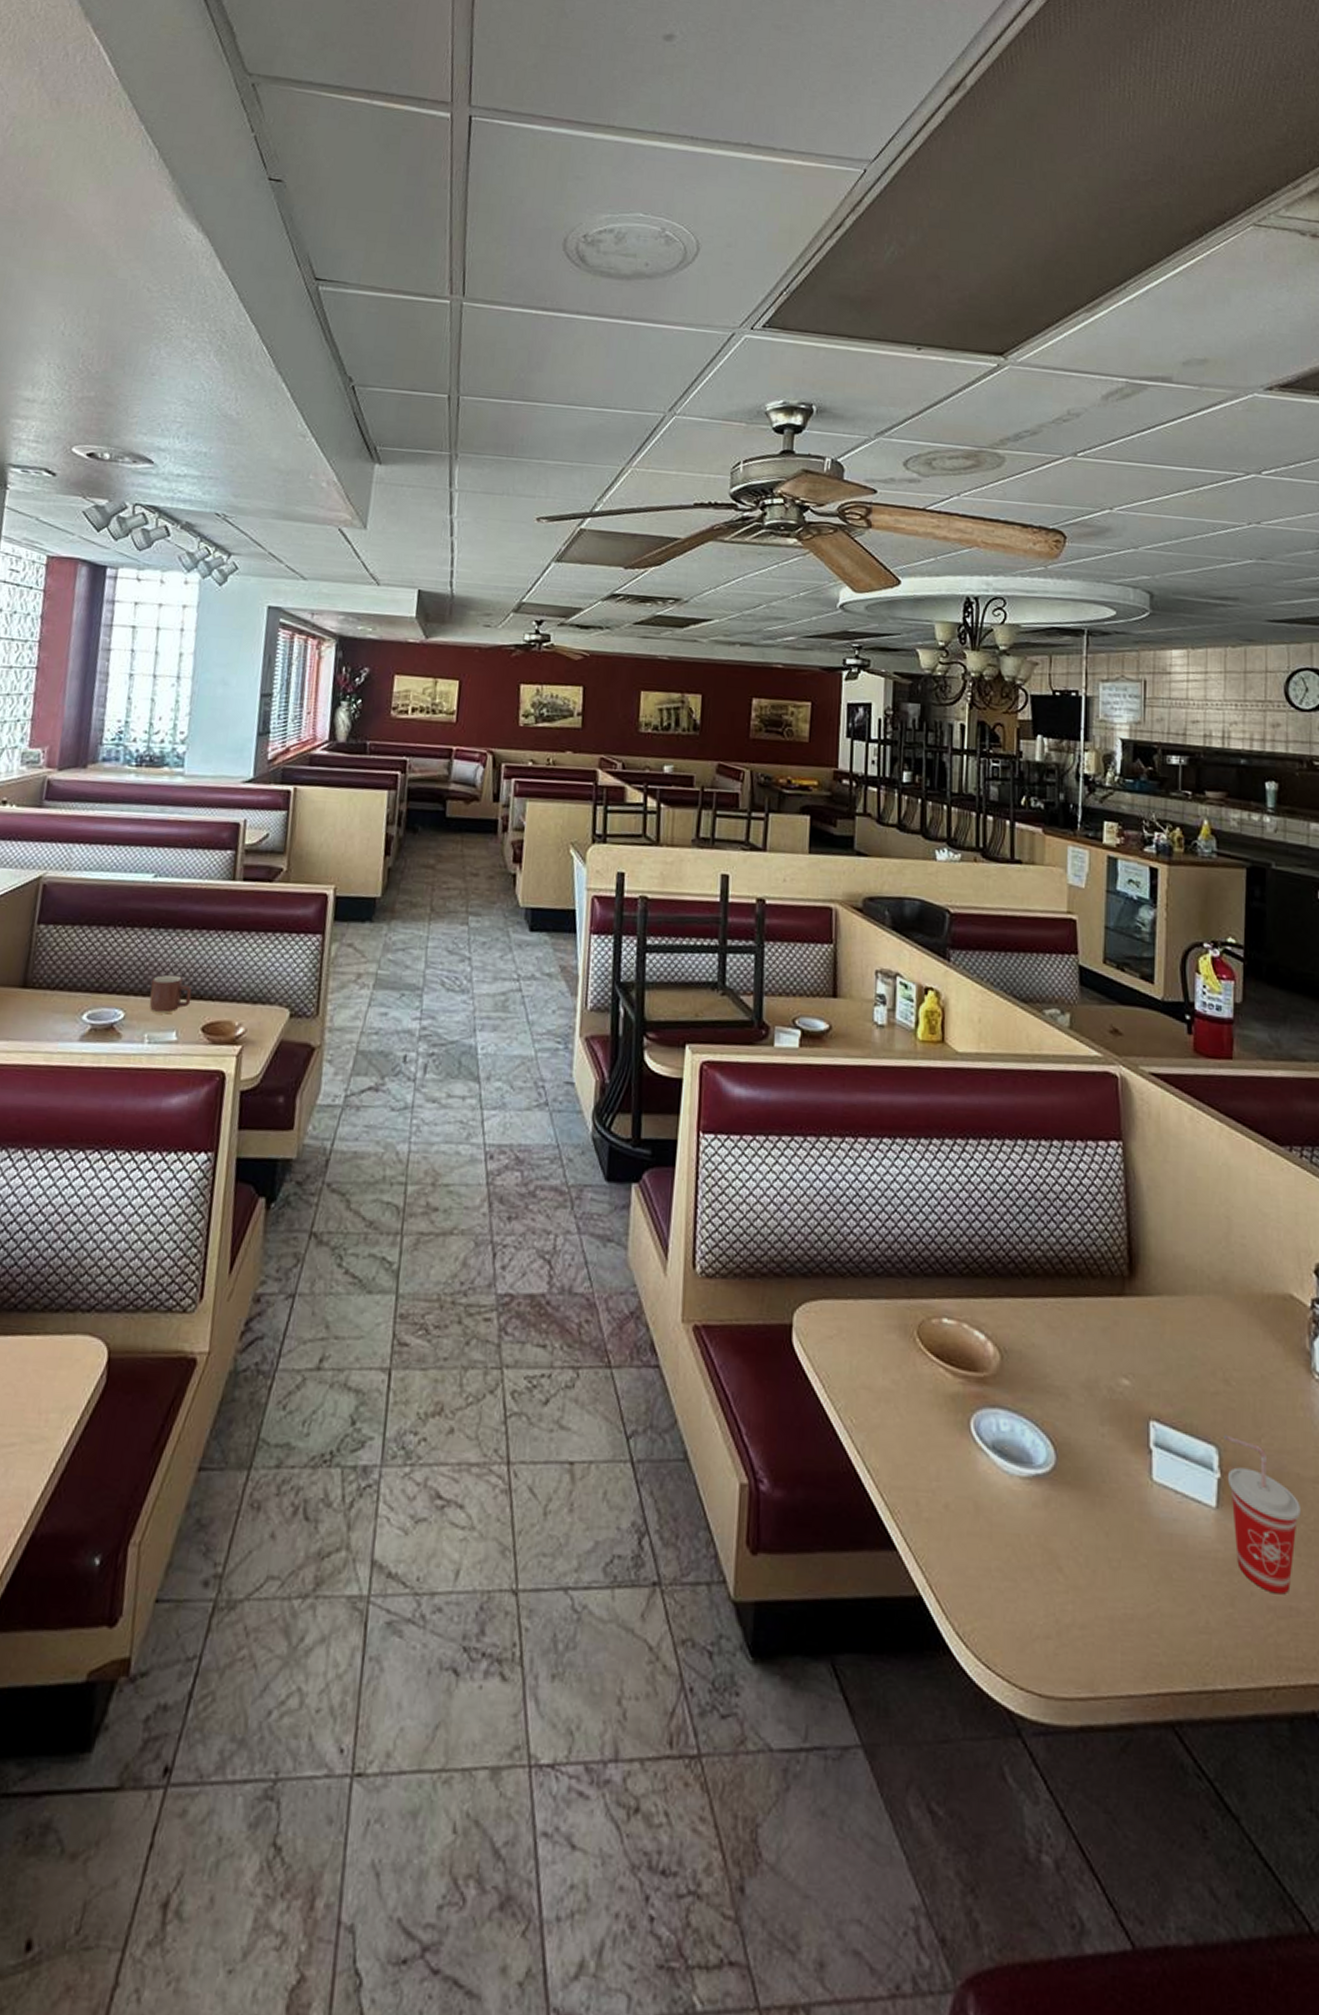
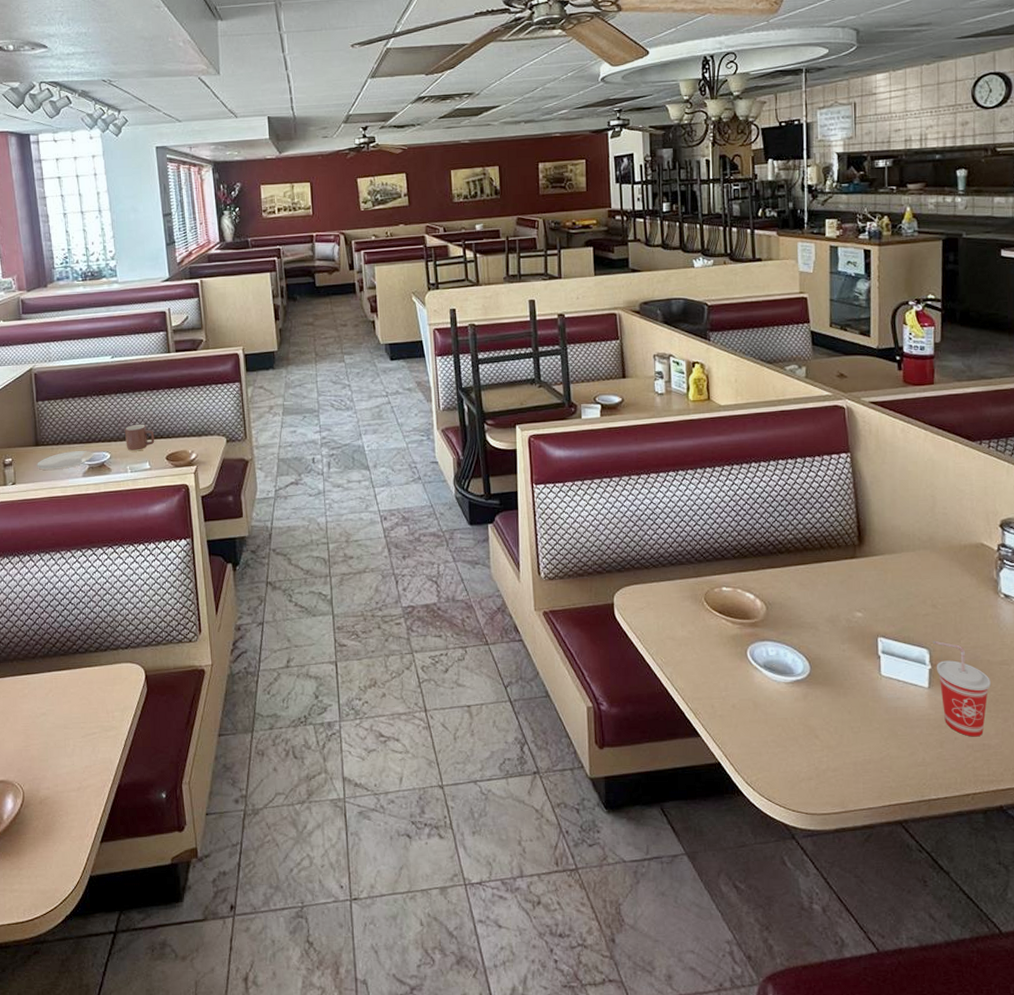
plate: none [17,1001,102,1027] -> present [37,450,94,471]

